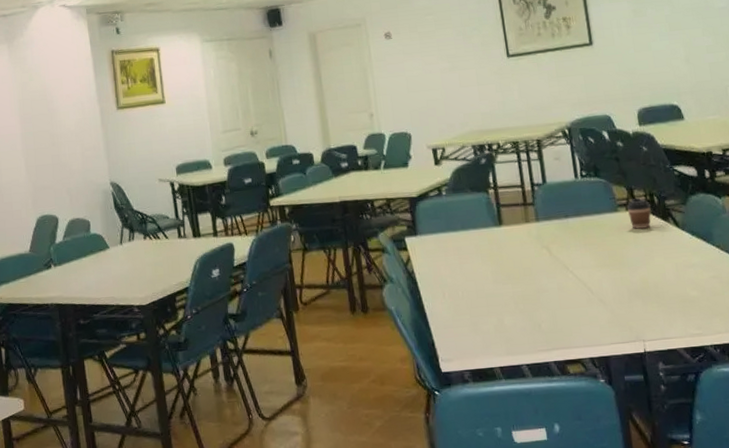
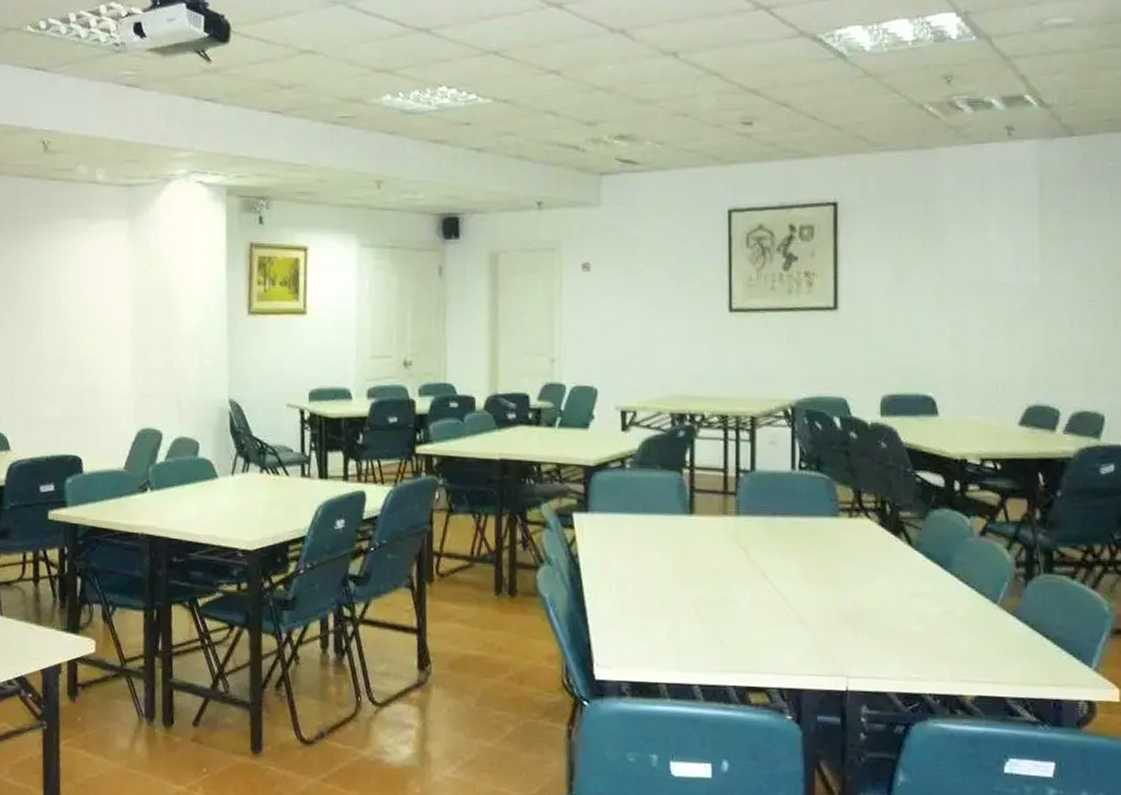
coffee cup: present [626,198,651,229] -> none [850,504,880,542]

